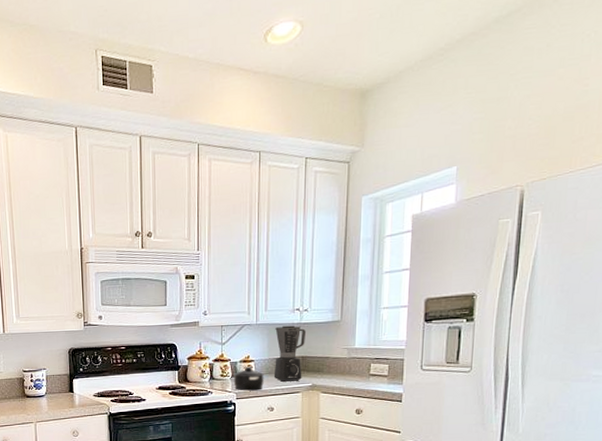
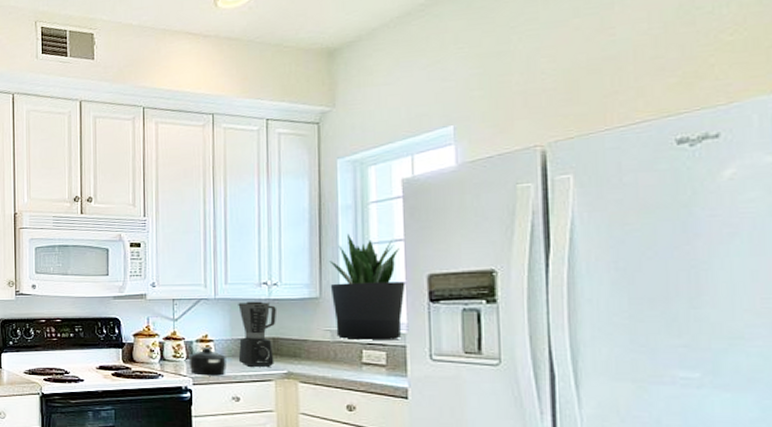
planter: none [349,264,408,355] -> present [329,233,406,341]

